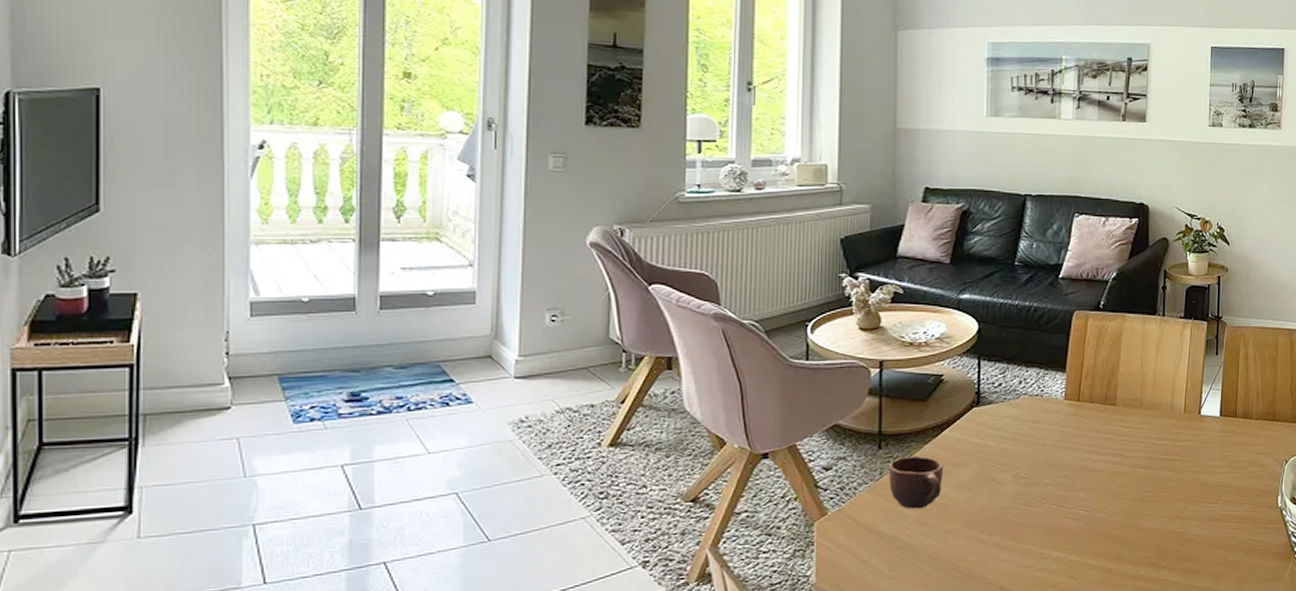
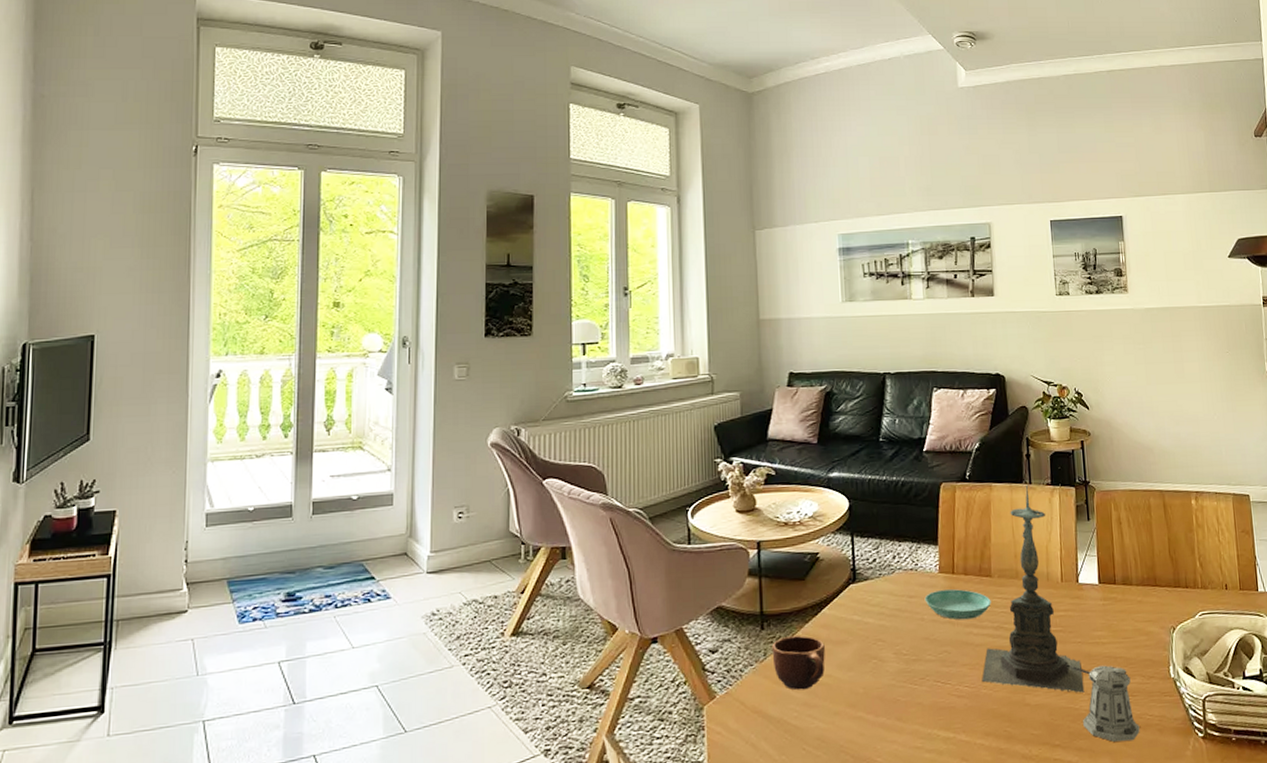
saucer: none [1047,416,1114,447] -> present [924,589,991,620]
candle holder: none [1097,316,1196,519] -> present [982,484,1085,693]
pepper shaker: none [1180,491,1244,565] -> present [1065,664,1140,742]

